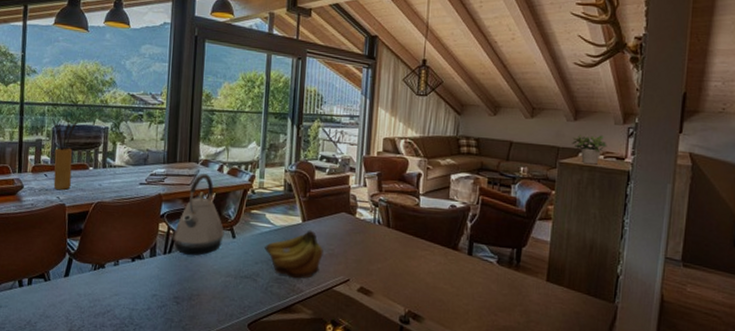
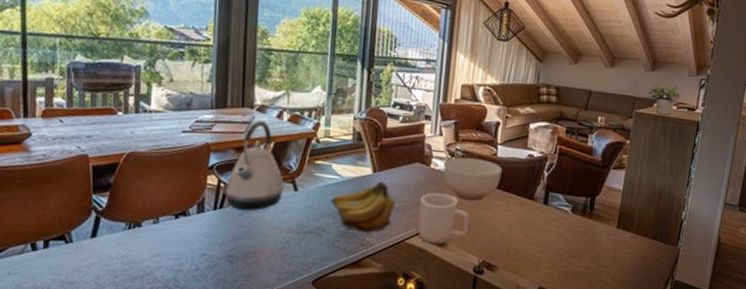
vase: present [52,113,82,191] -> none [66,47,106,139]
mug: none [344,242,394,293] -> present [417,193,470,245]
bowl: none [368,207,426,251] -> present [443,157,503,201]

